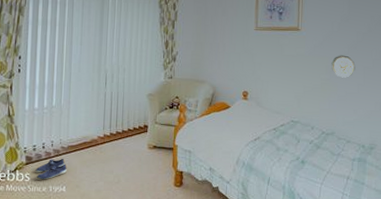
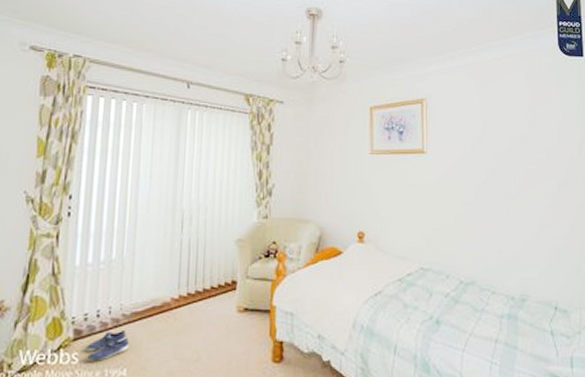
decorative plate: present [331,55,356,78] -> none [466,182,496,211]

